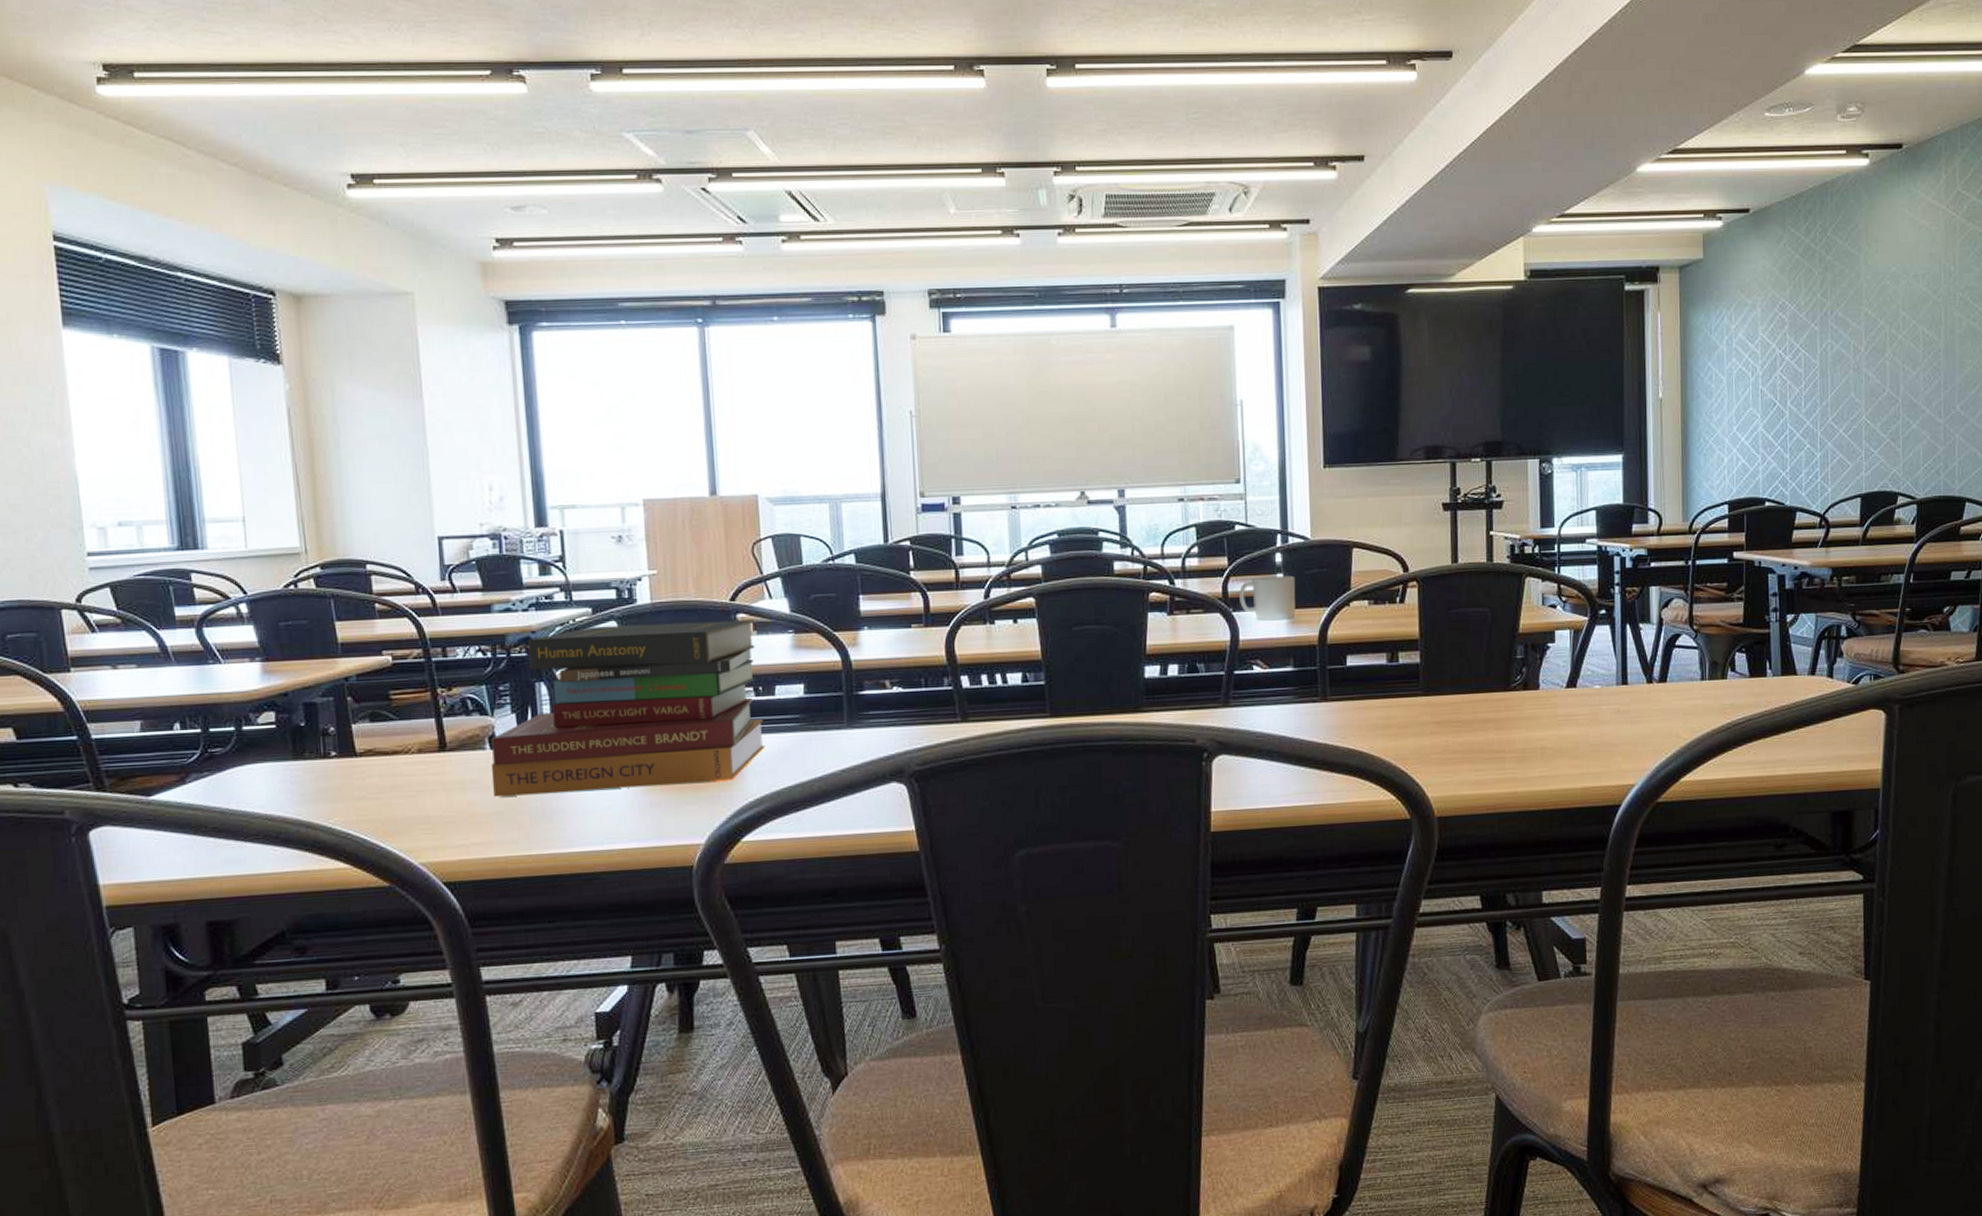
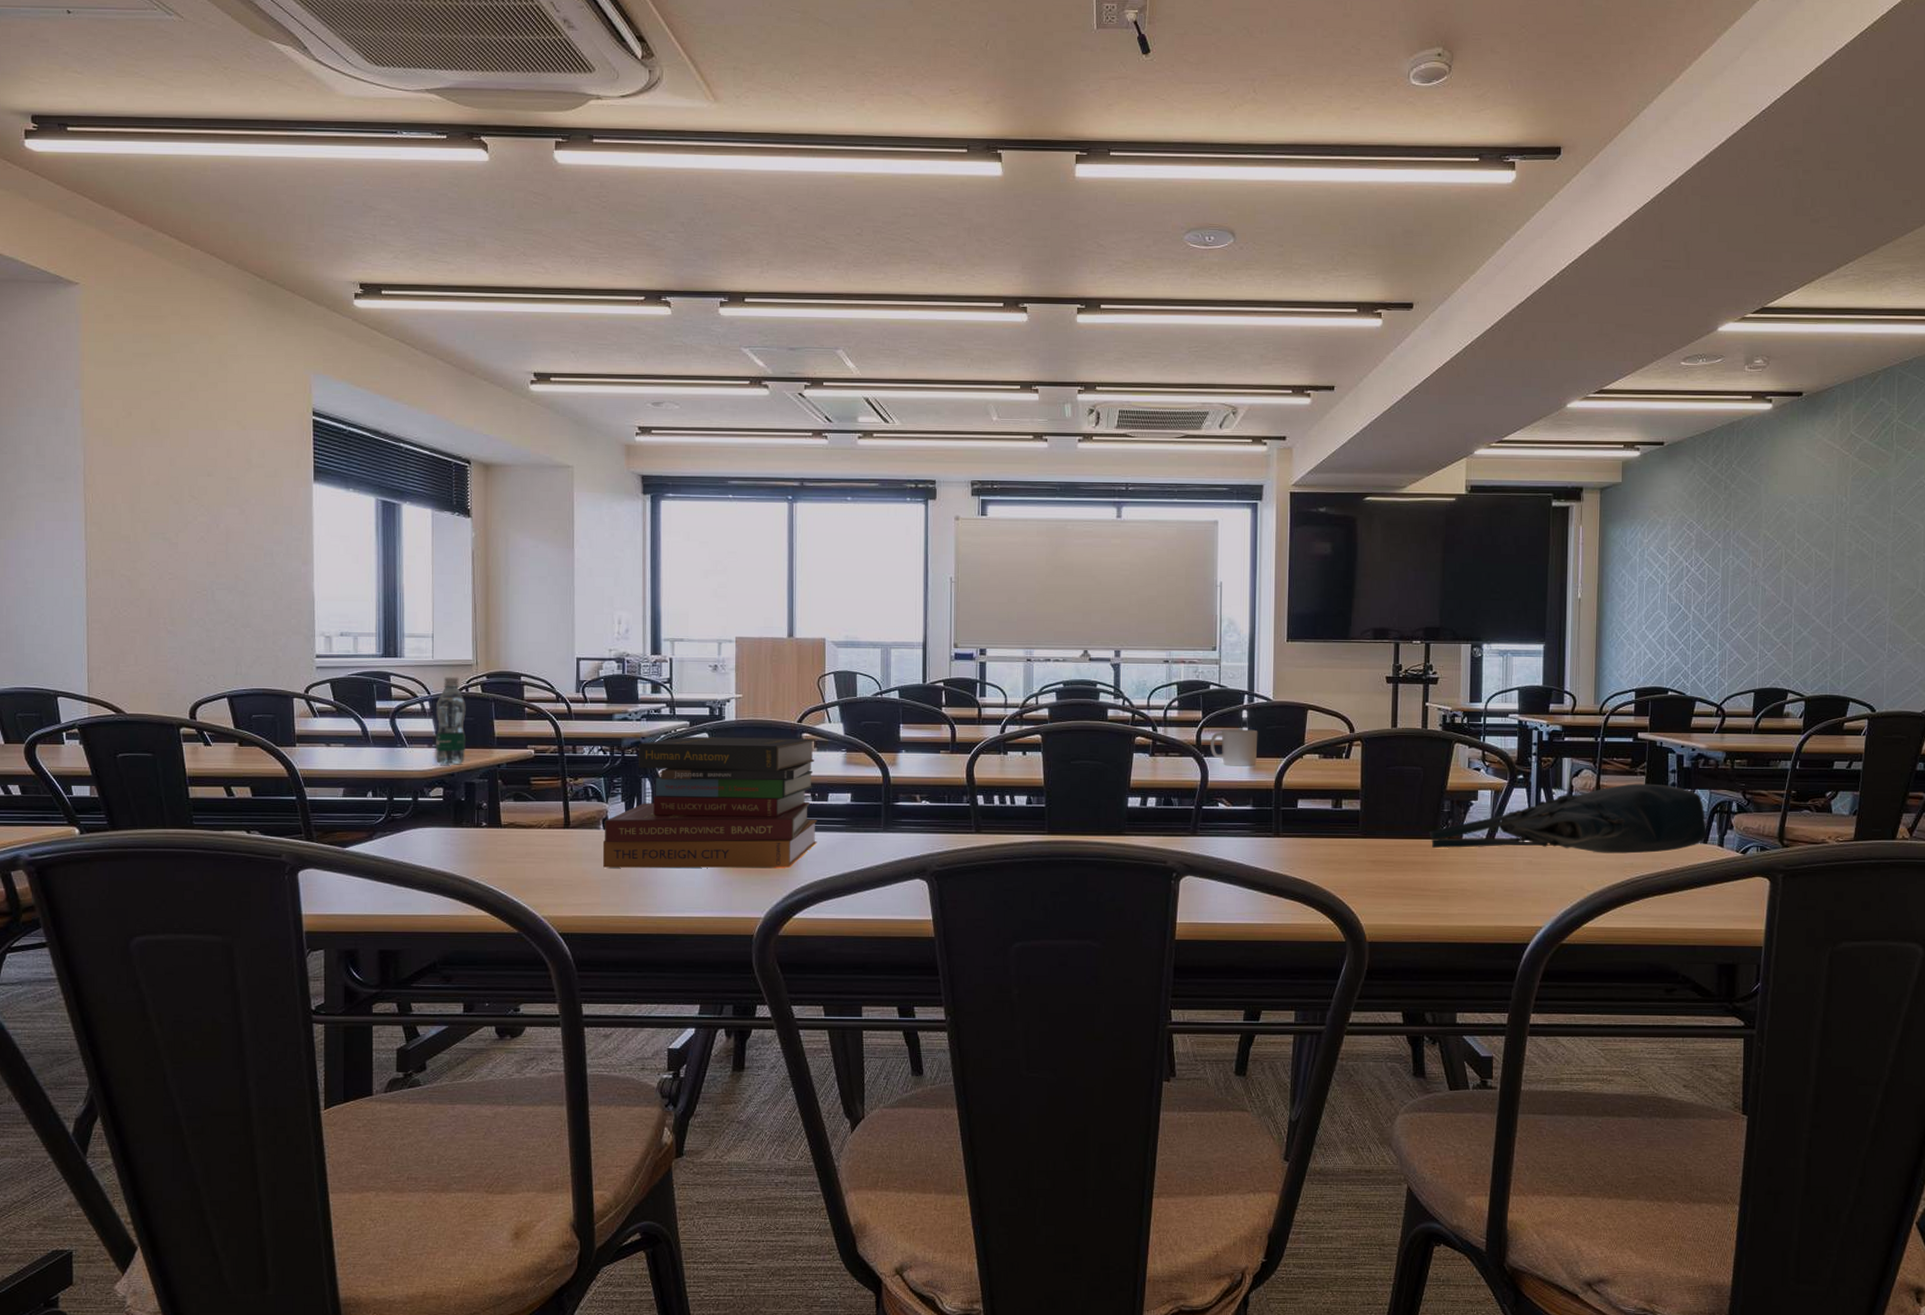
bottle: none [256,570,301,683] -> present [436,677,466,765]
tote bag: none [1501,610,1815,702] -> present [1429,783,1707,854]

